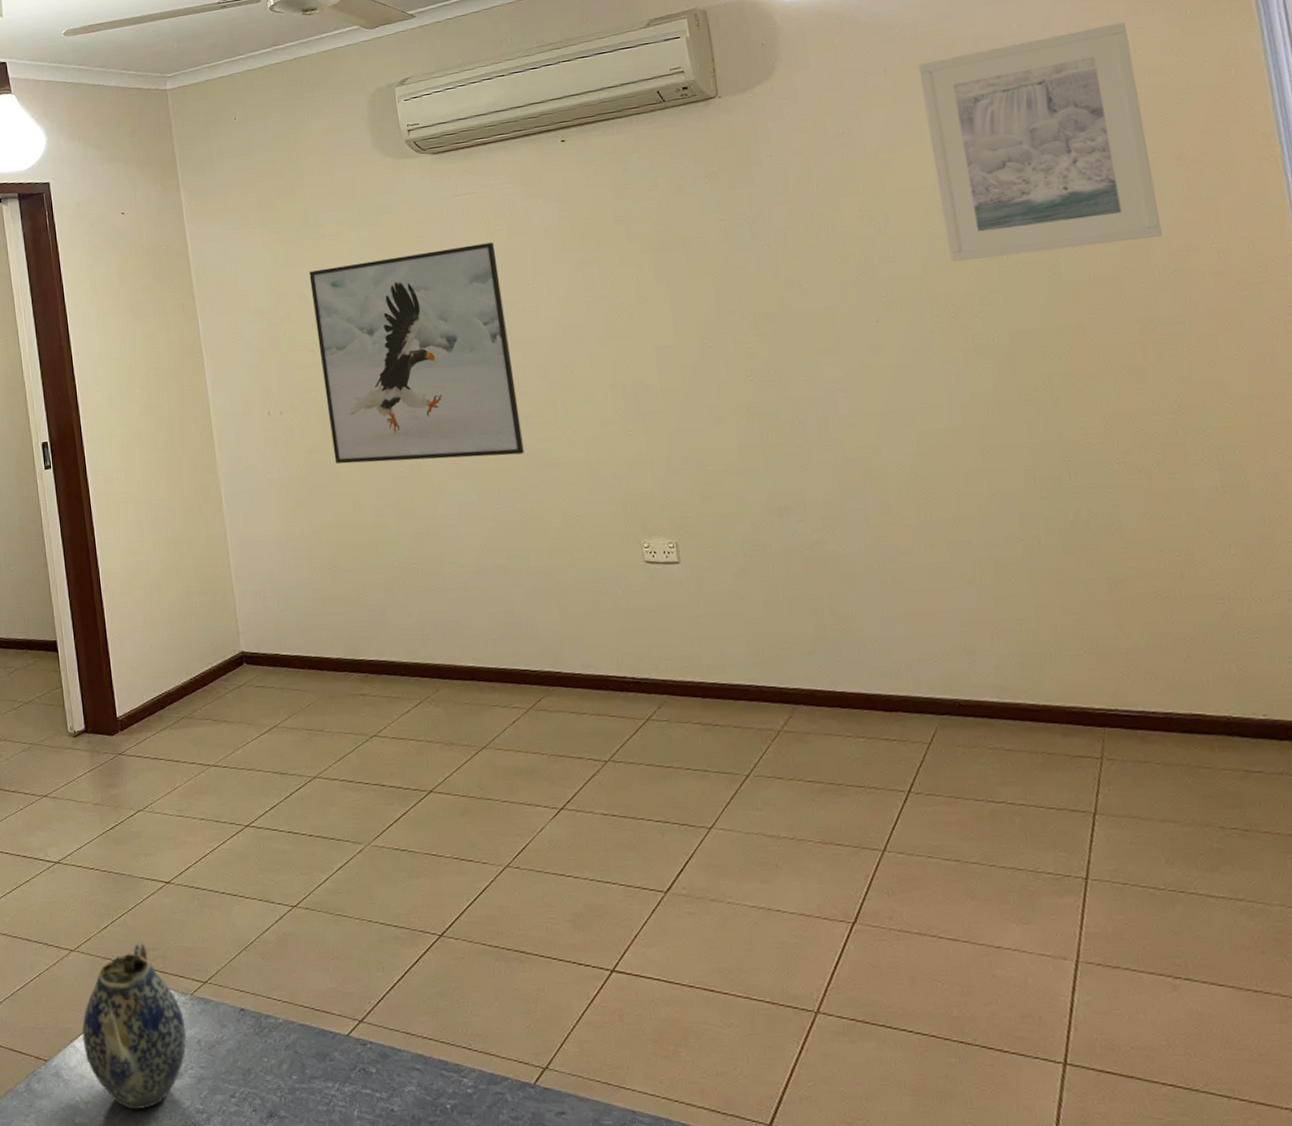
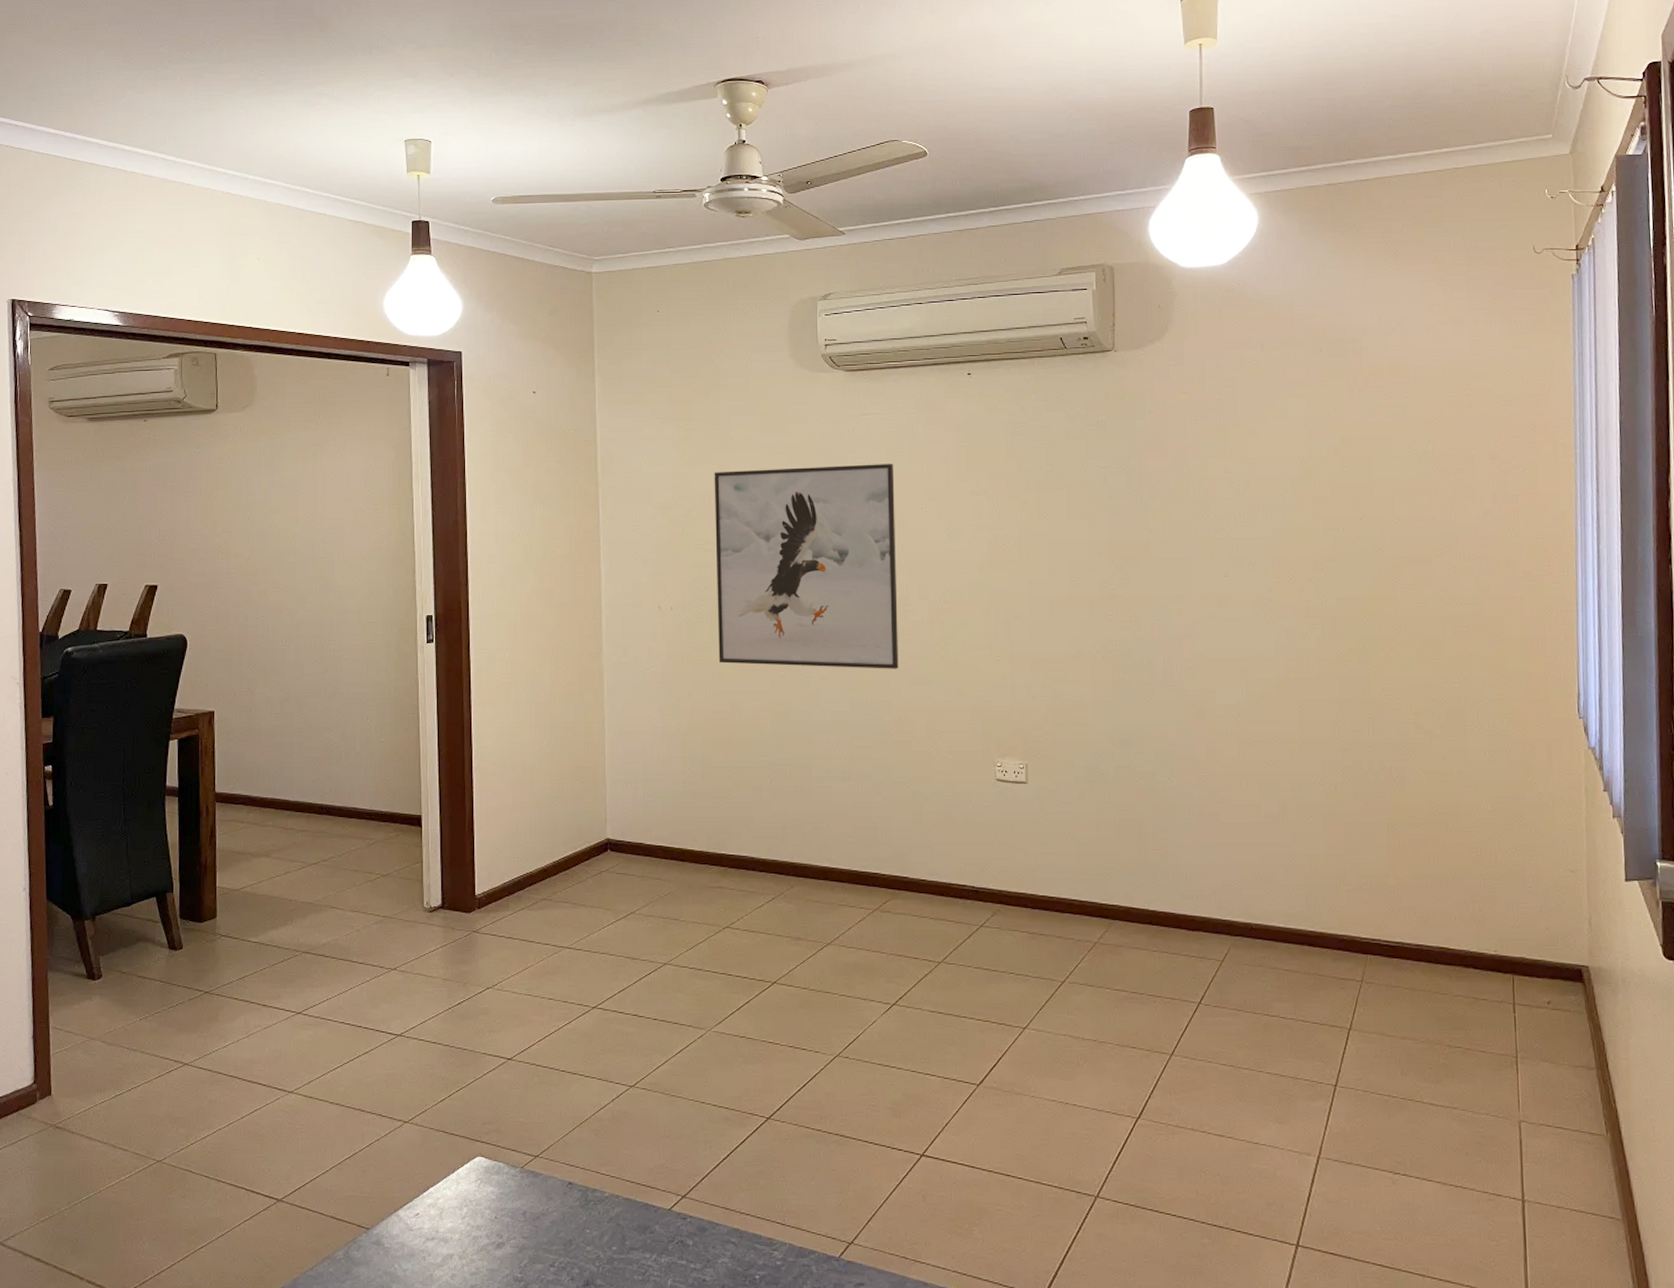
teapot: present [82,941,187,1110] -> none [407,1114,513,1278]
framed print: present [918,22,1163,262] -> none [1290,329,1471,528]

